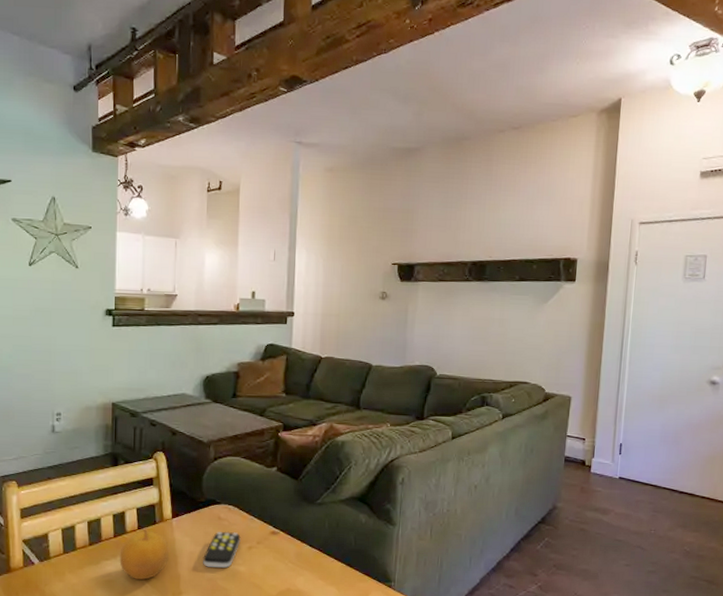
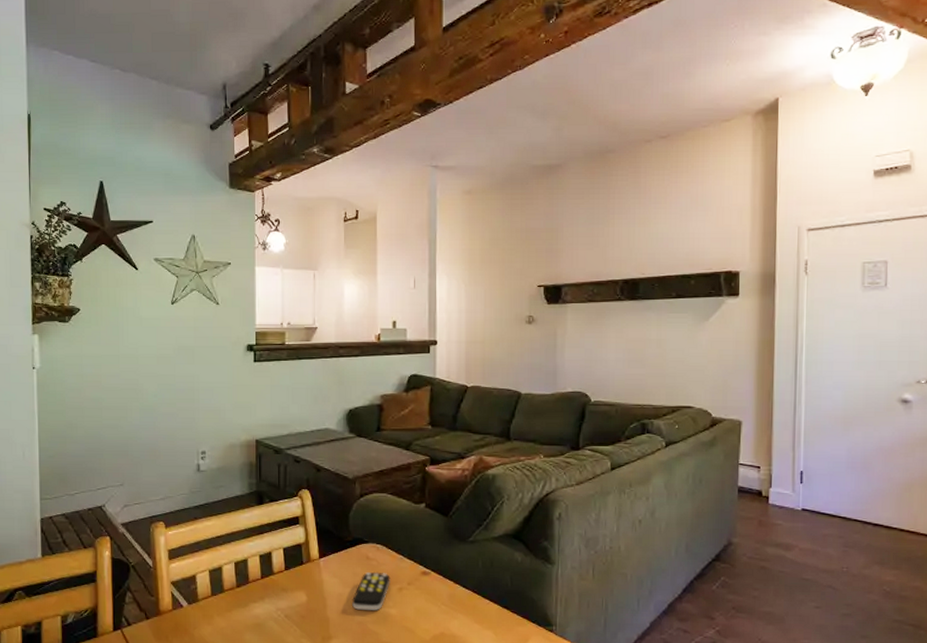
fruit: present [119,528,169,580] -> none [267,569,317,624]

